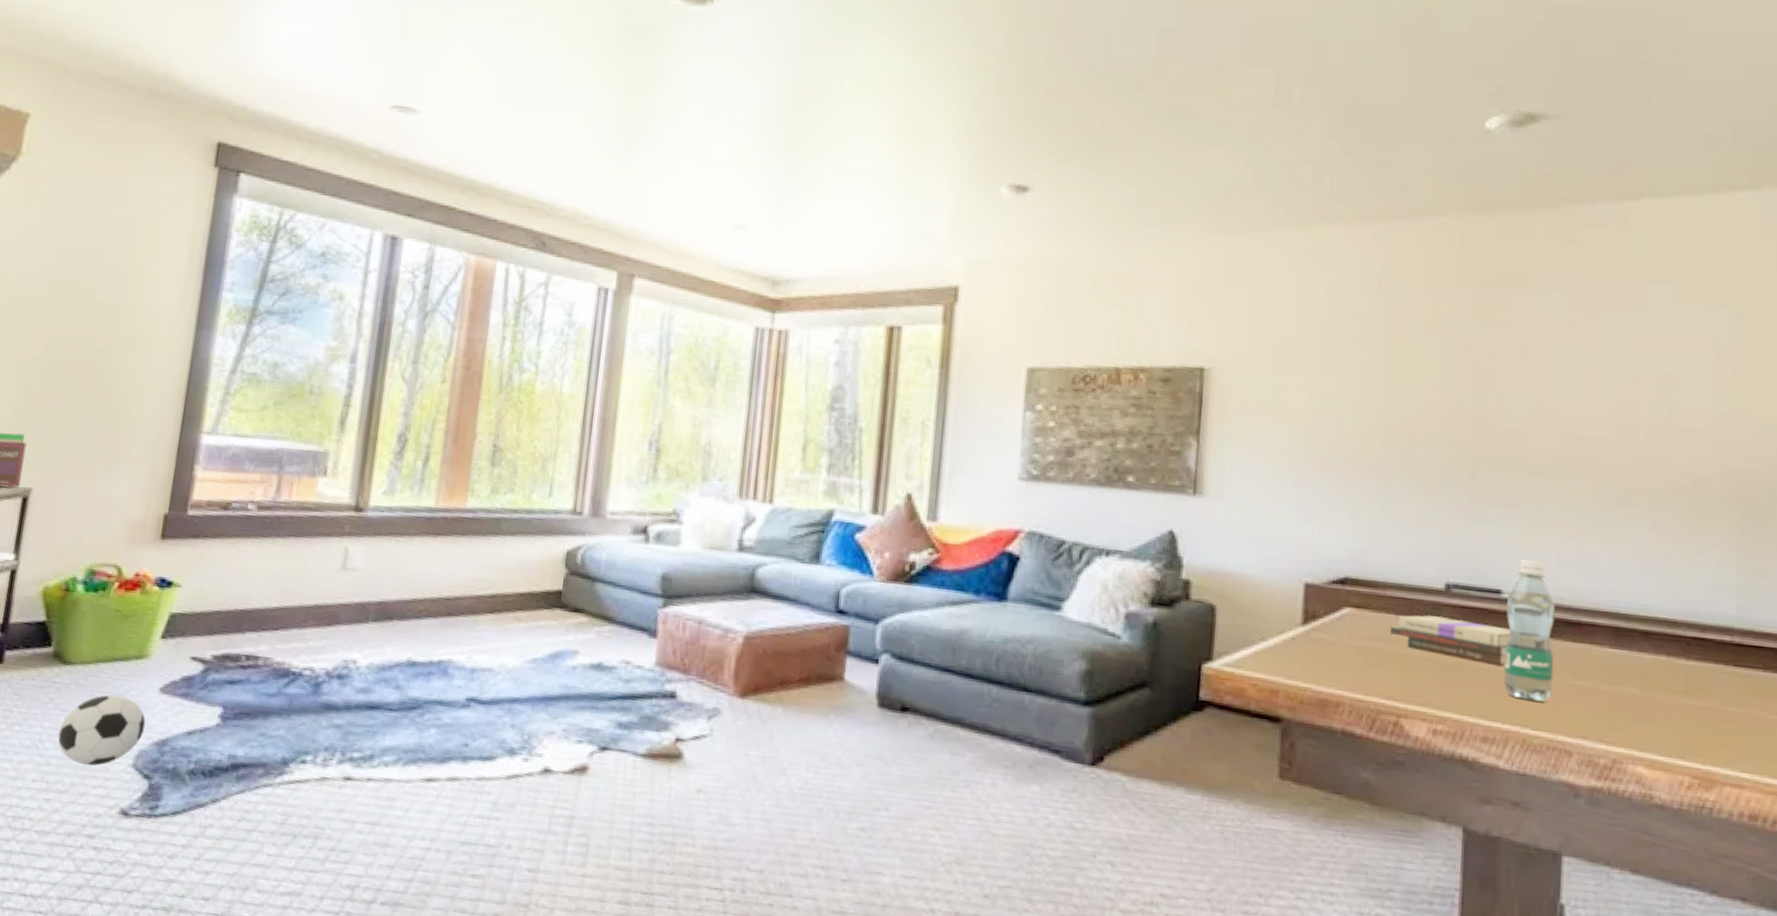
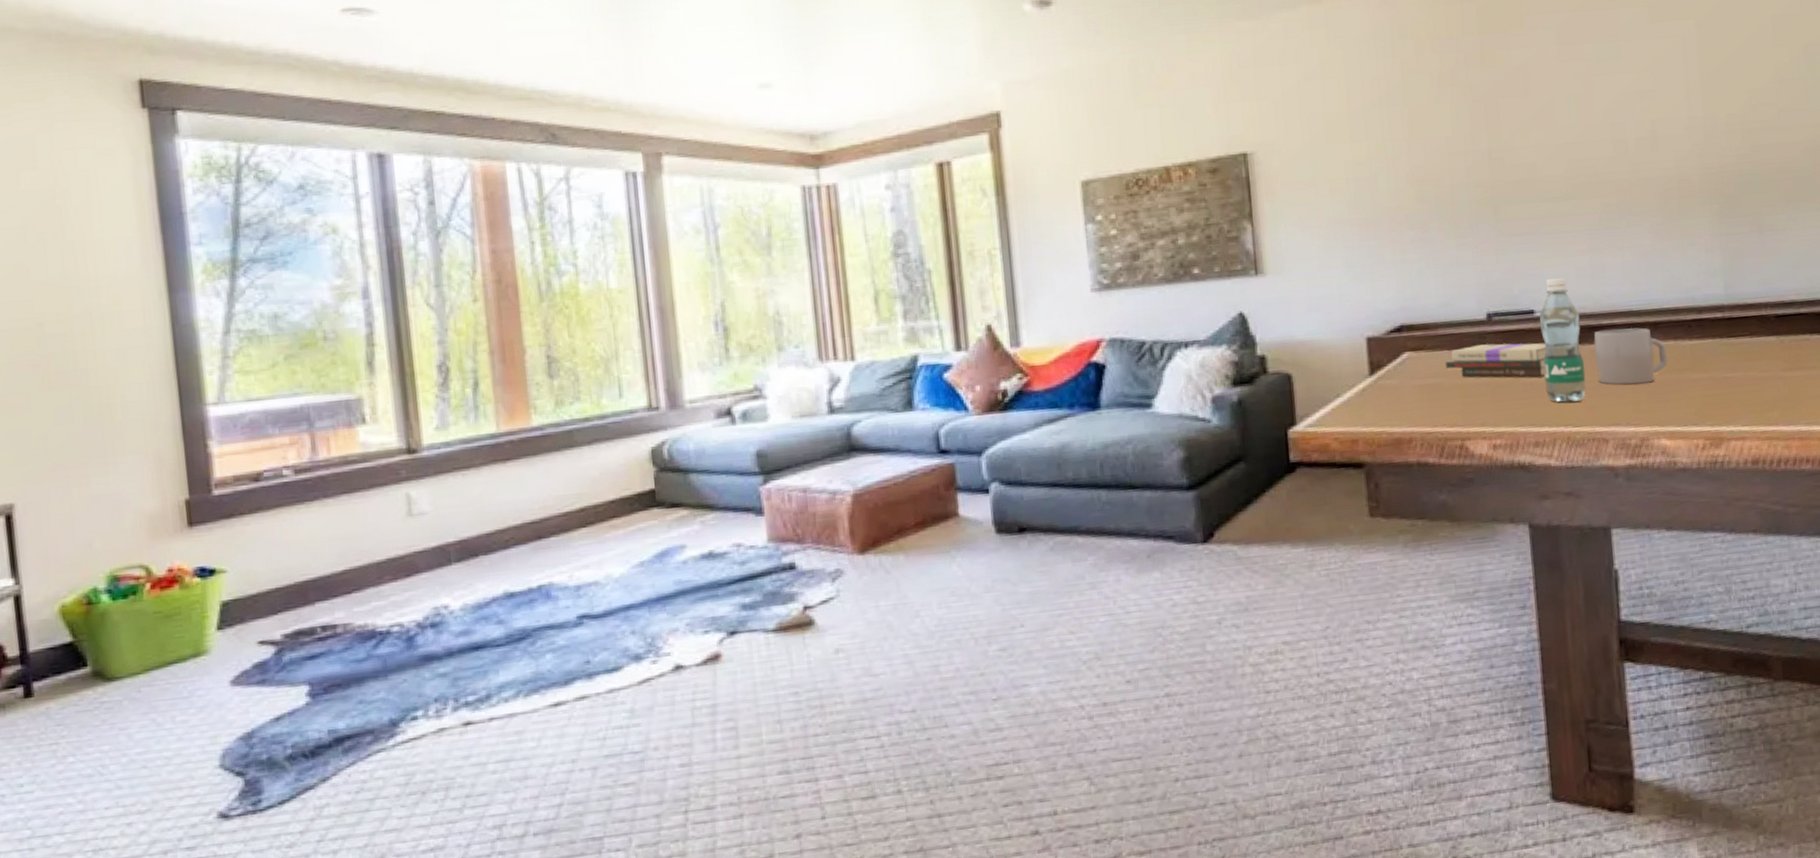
soccer ball: present [57,694,146,766] -> none [122,698,224,779]
mug: none [1567,627,1657,699] -> present [1593,327,1668,386]

